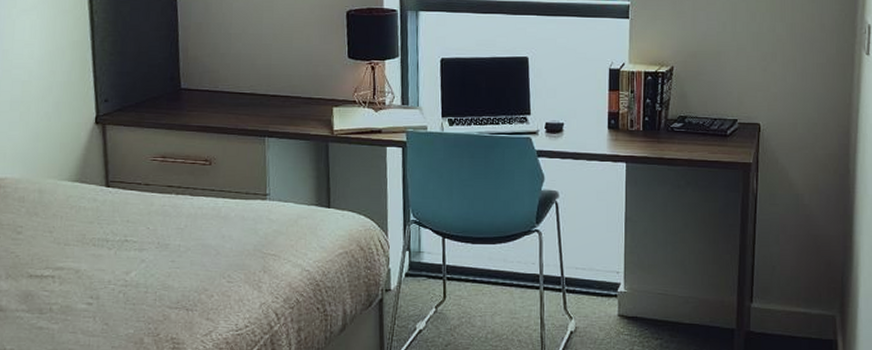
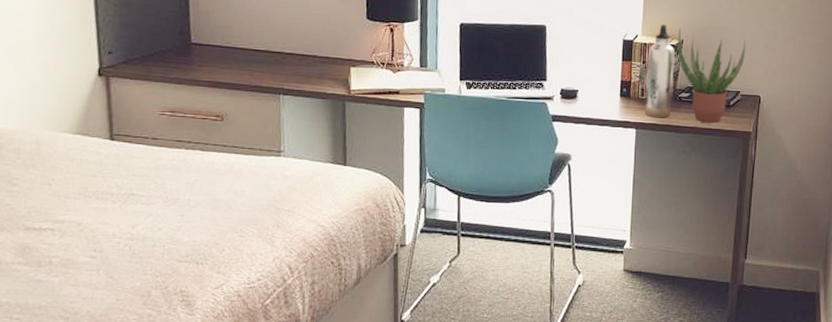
water bottle: none [636,51,665,151] -> present [645,25,675,118]
potted plant: none [667,53,742,154] -> present [677,27,746,123]

